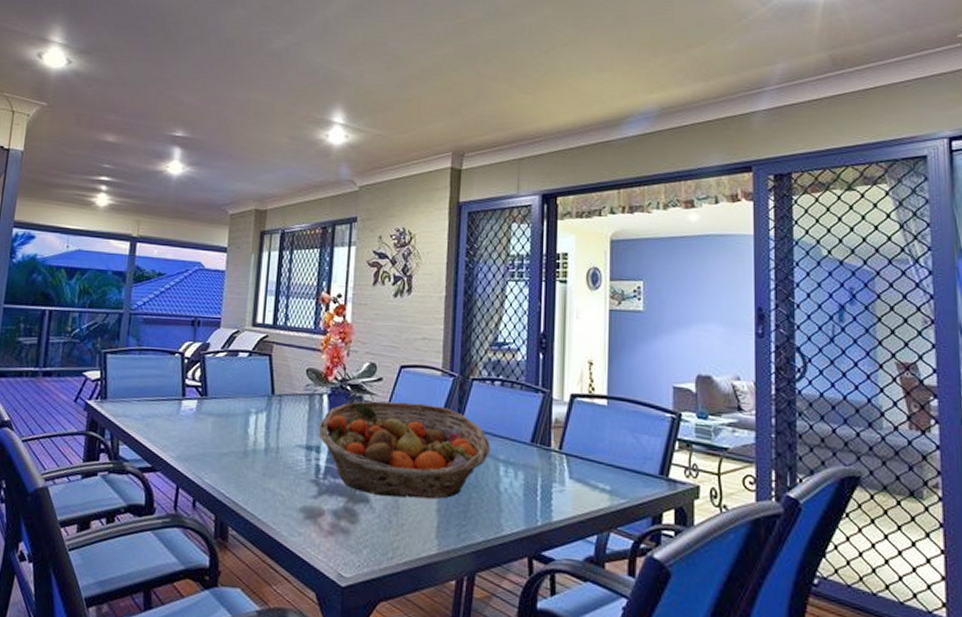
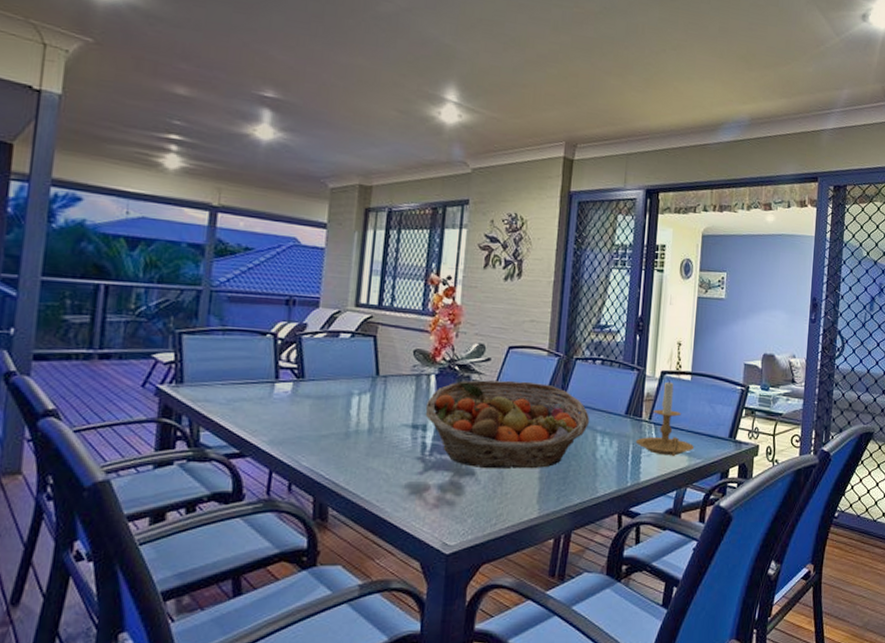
candle holder: none [544,403,617,495] -> present [635,379,695,457]

